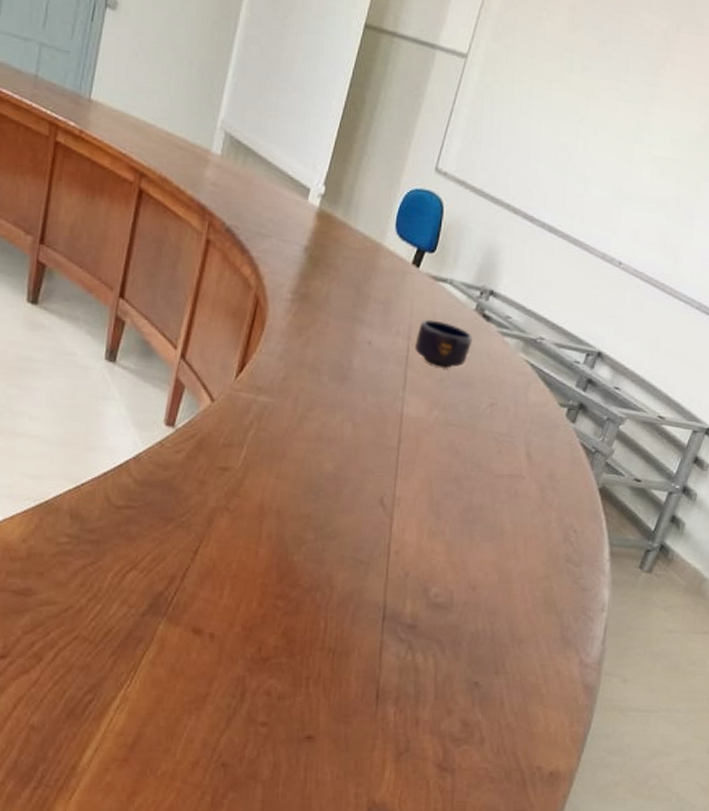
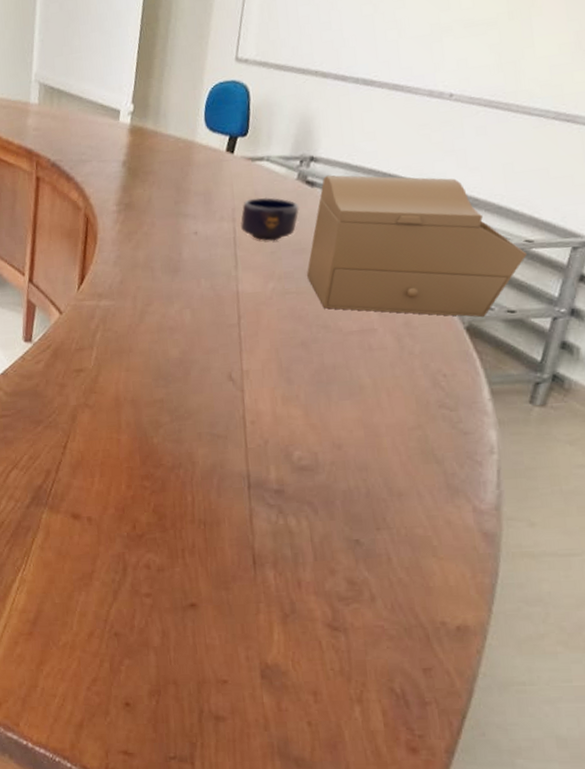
sewing box: none [469,313,658,482] -> present [306,175,527,318]

